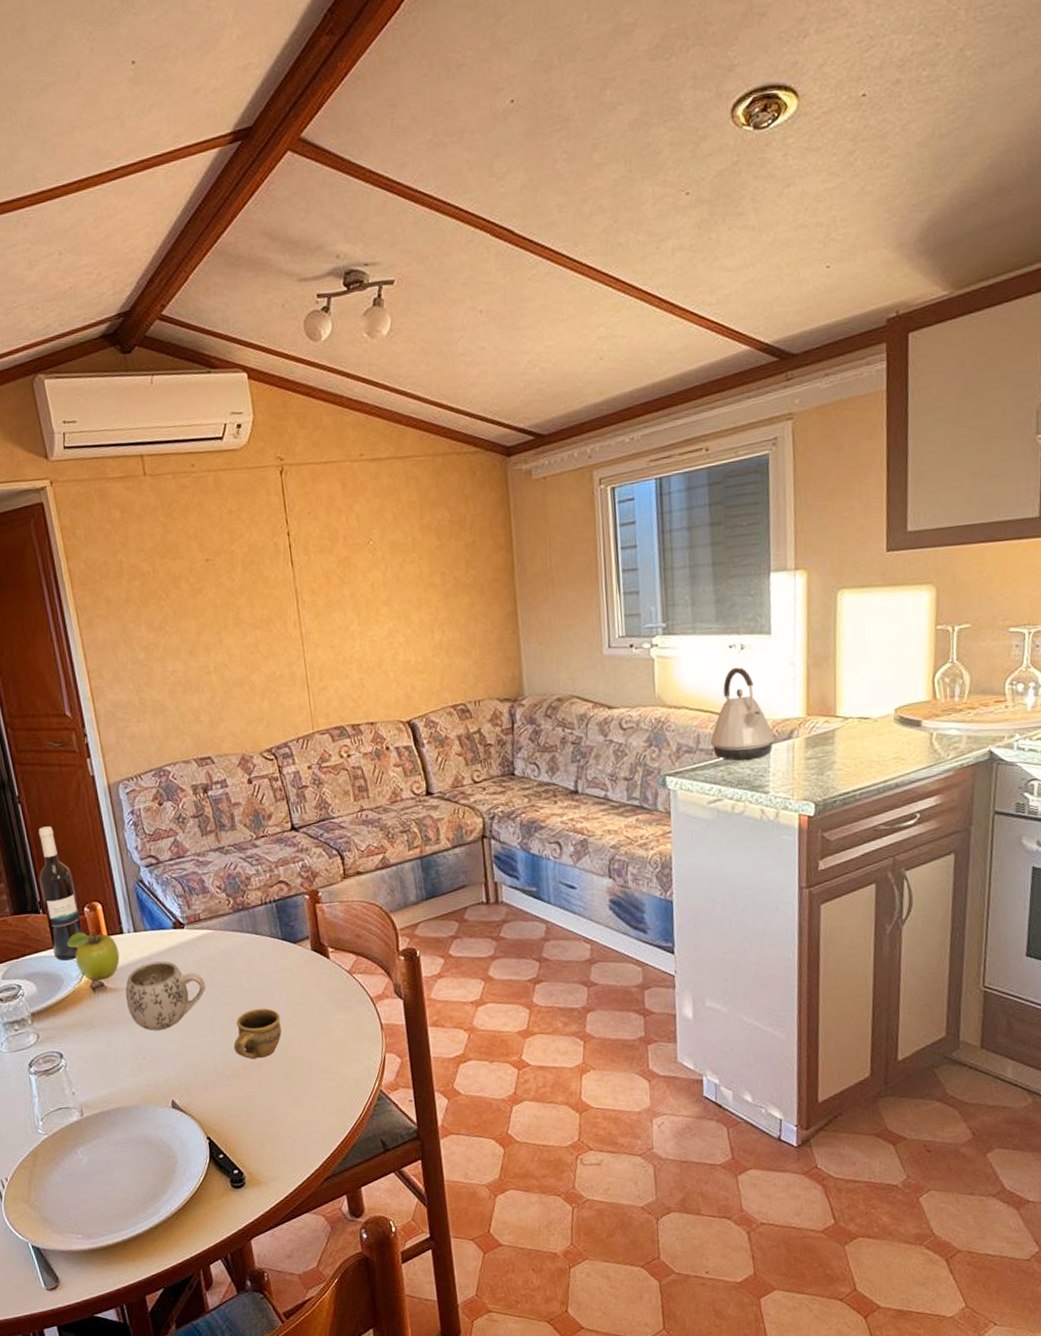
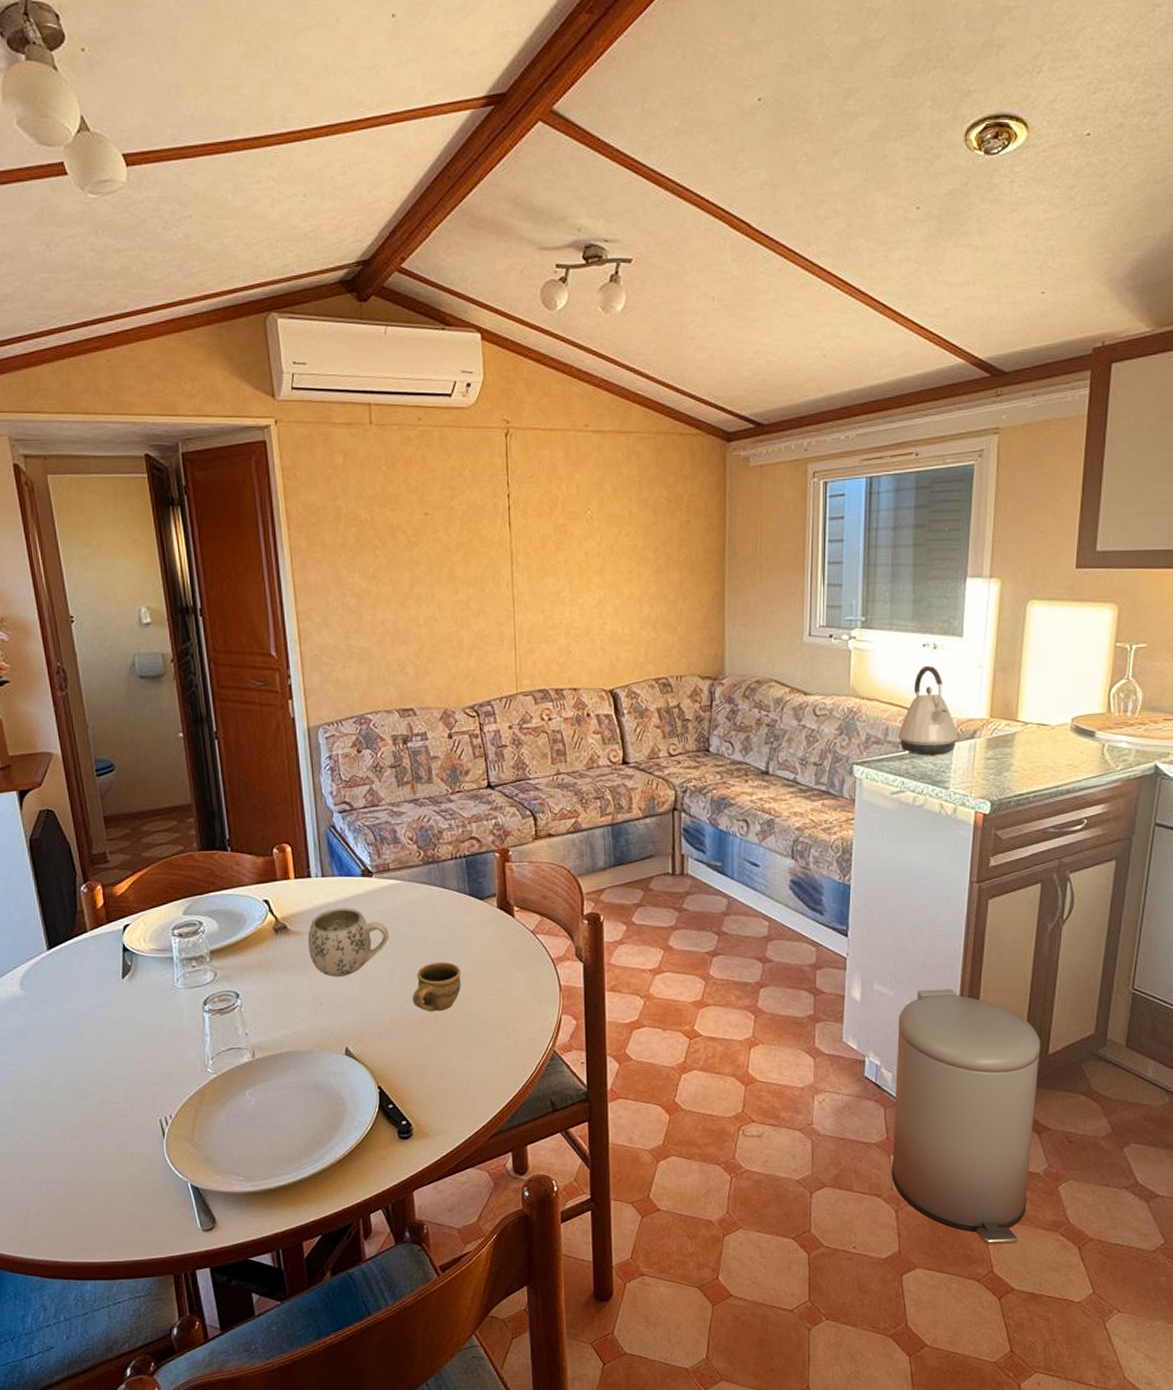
wine bottle: present [38,826,83,962] -> none [229,764,270,901]
fruit: present [66,931,120,981] -> none [252,873,305,923]
pedal bin: none [734,1000,889,1263] -> present [891,989,1041,1245]

